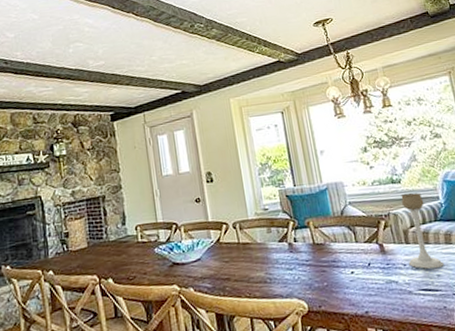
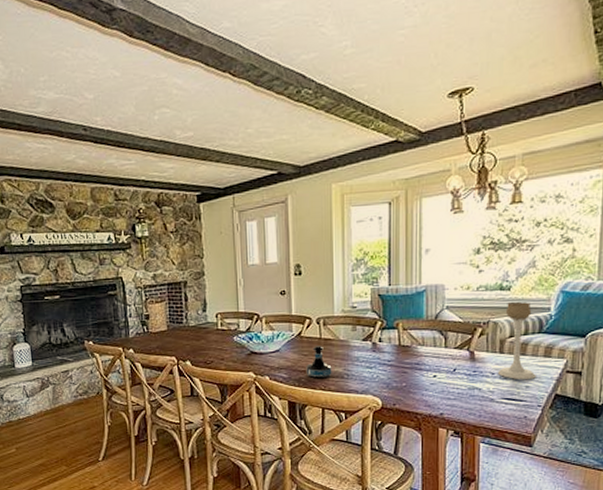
tequila bottle: none [228,250,255,286] -> present [306,346,332,379]

